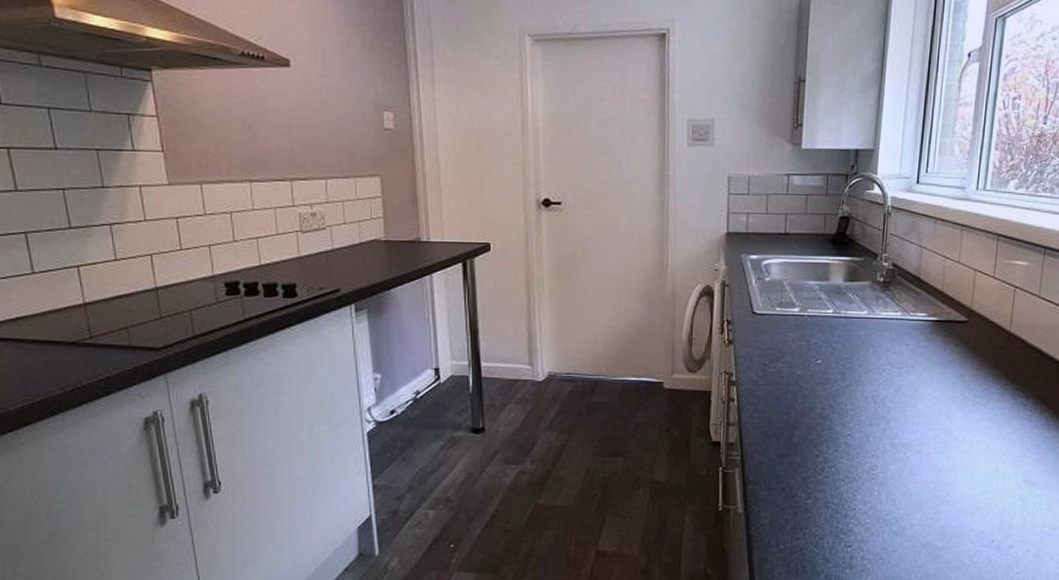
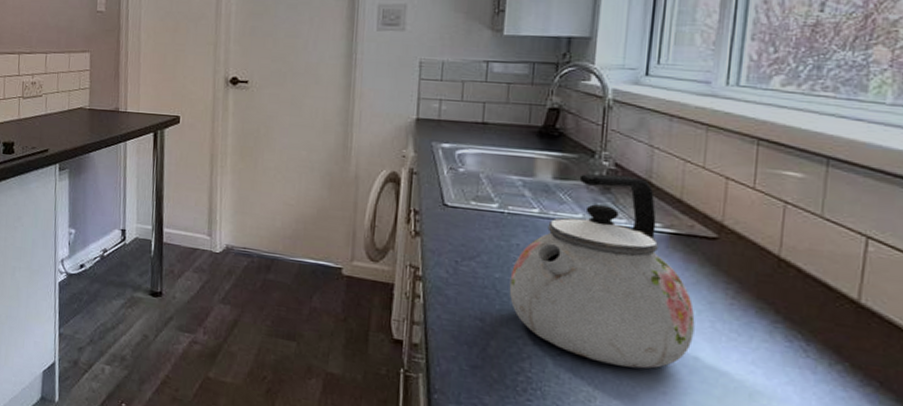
kettle: none [809,274,951,437] -> present [509,174,695,369]

